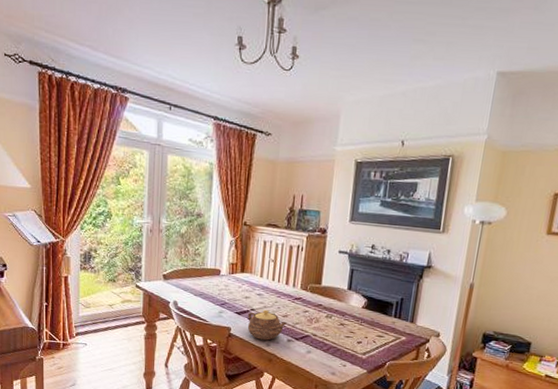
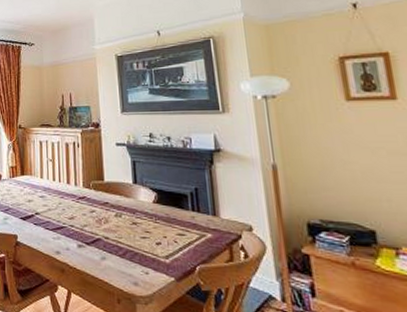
teapot: present [247,309,287,341] -> none [33,212,74,247]

